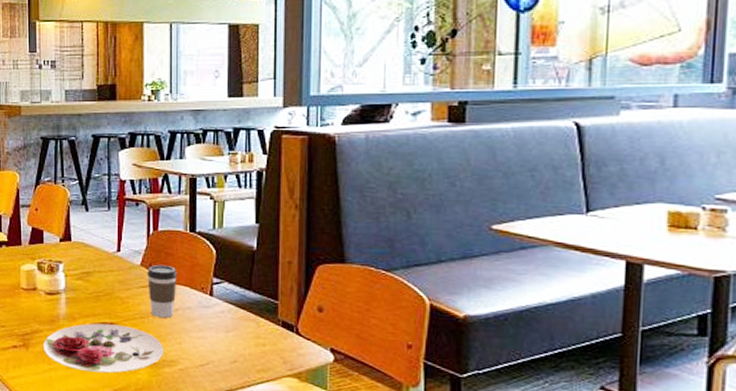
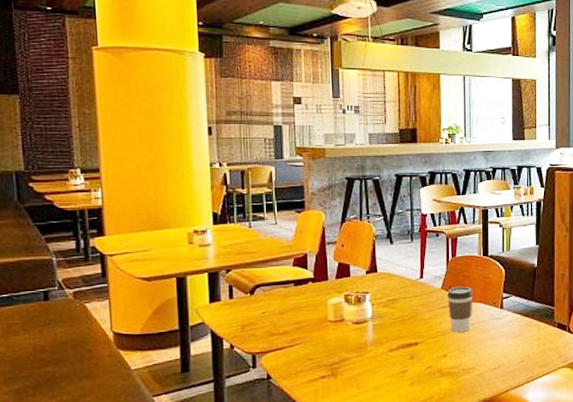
plate: present [44,323,164,373] -> none [352,343,463,390]

